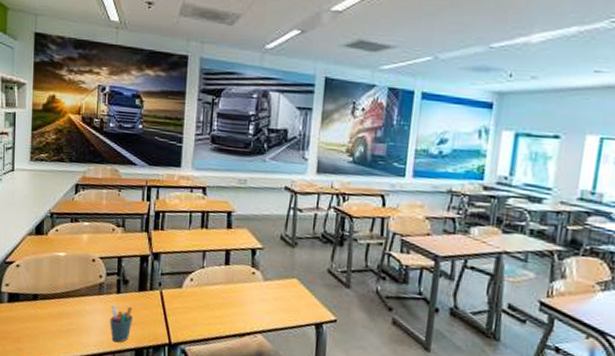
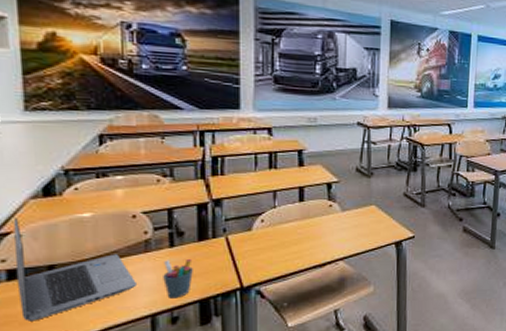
laptop: none [13,250,90,341] -> present [13,218,136,321]

